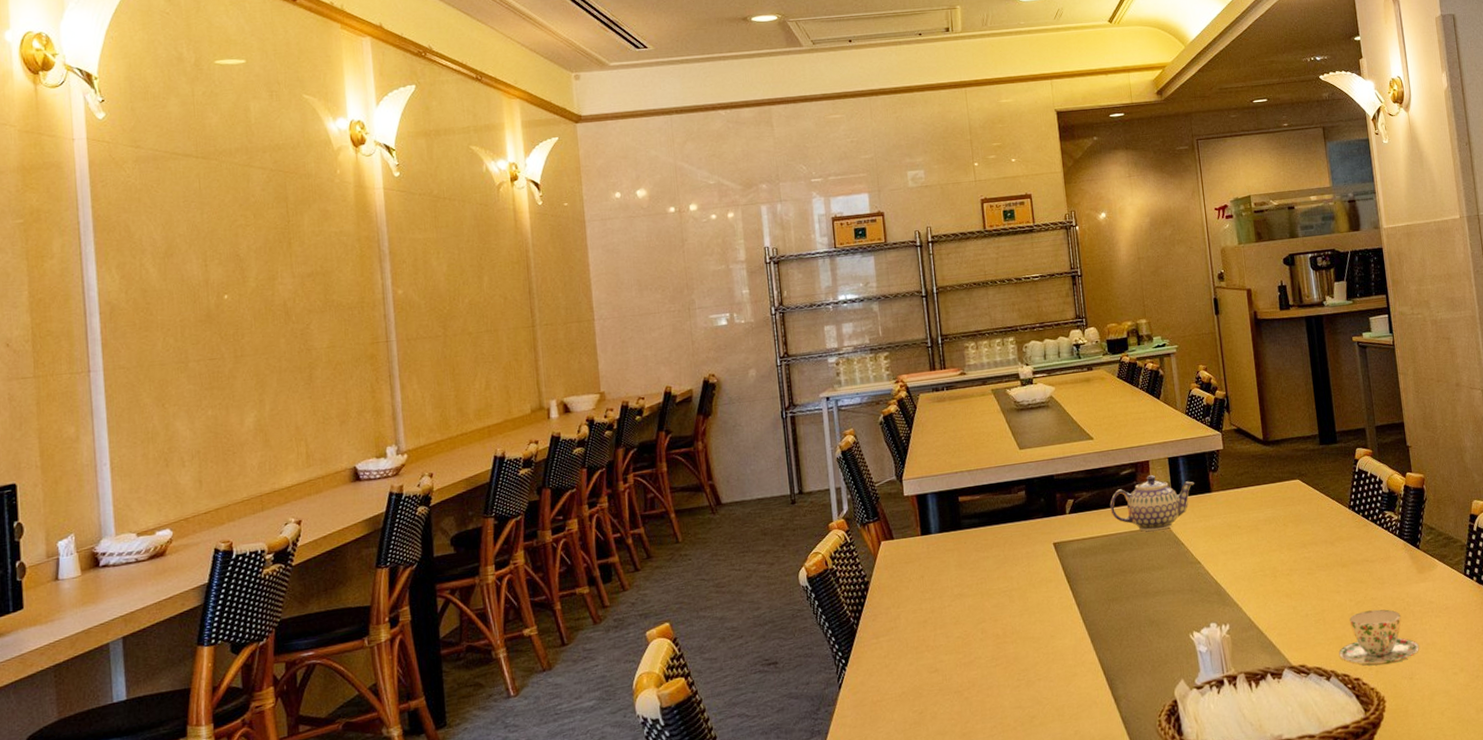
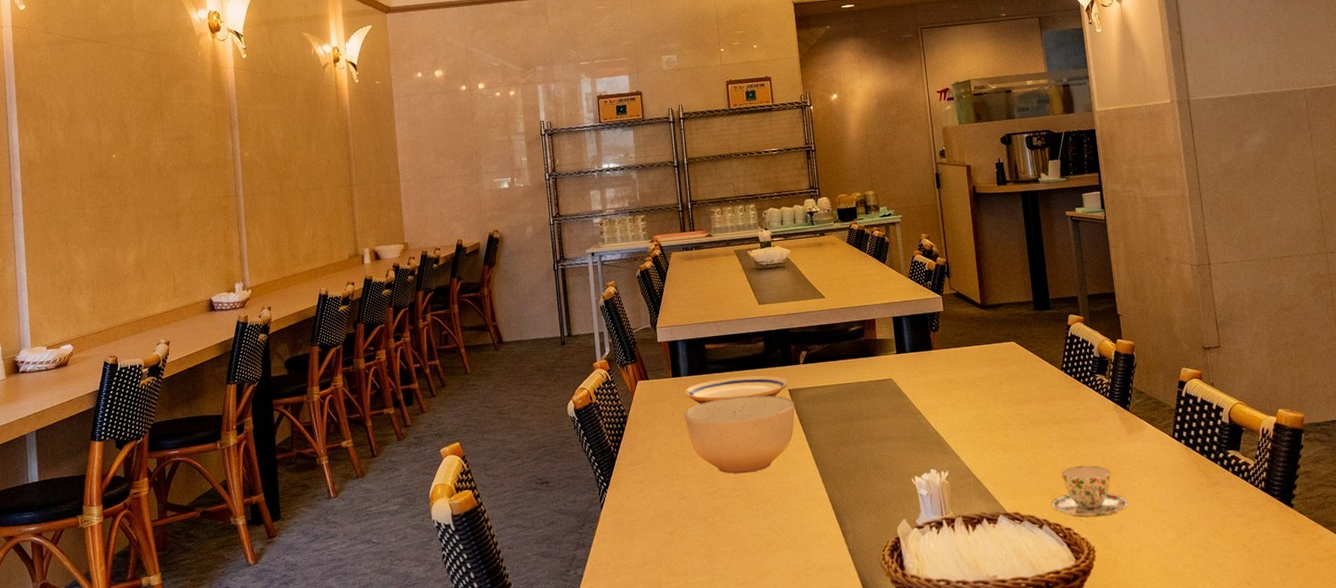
bowl: none [934,550,1061,641] -> present [683,395,795,474]
plate: none [935,528,1053,565] -> present [684,375,789,405]
teapot: present [1110,474,1194,532] -> none [839,331,917,384]

